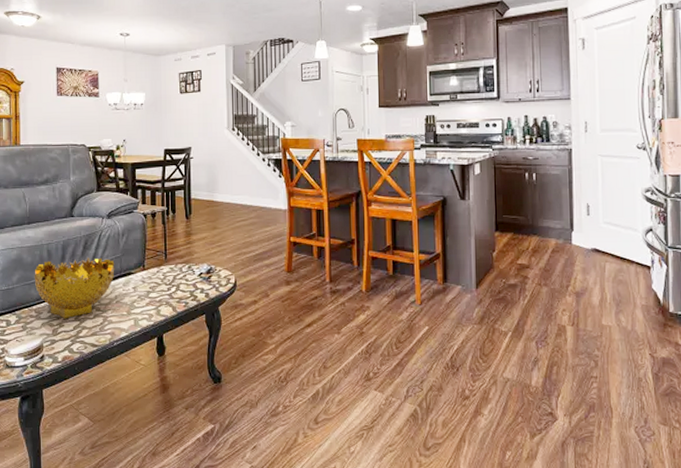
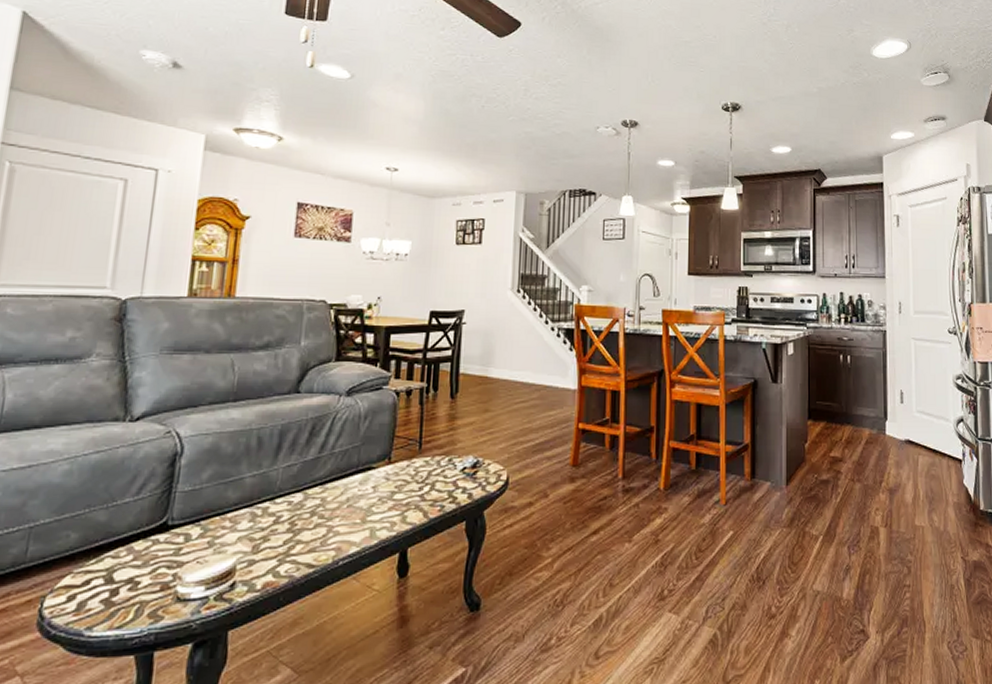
decorative bowl: present [34,258,115,319] -> none [233,447,351,531]

